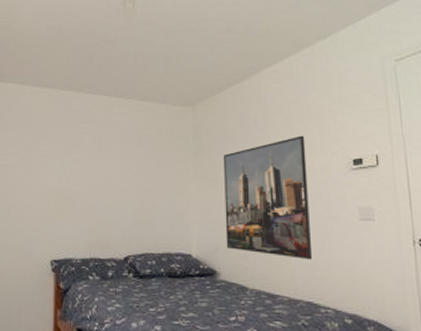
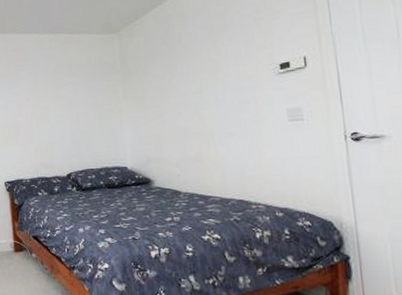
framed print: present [224,135,313,260] -> none [151,47,242,163]

